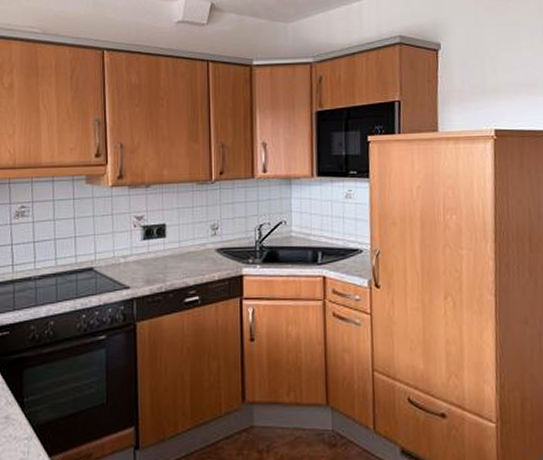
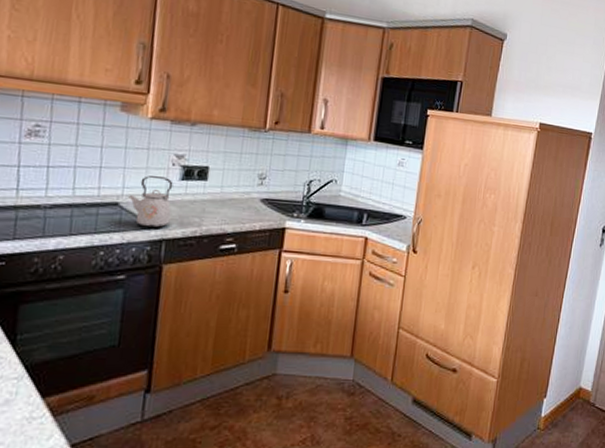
kettle: none [100,239,138,288] -> present [128,175,173,228]

